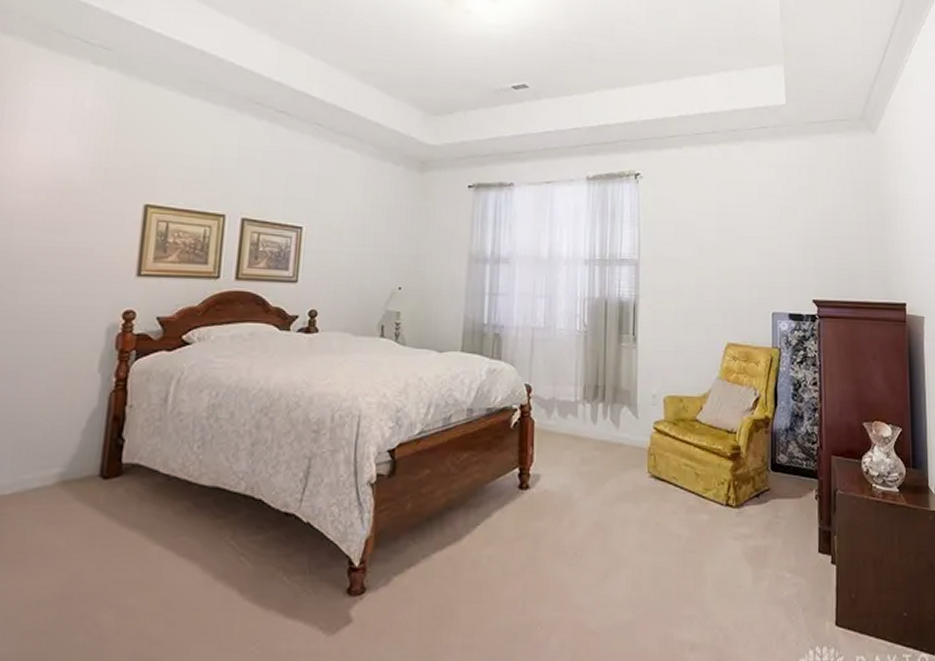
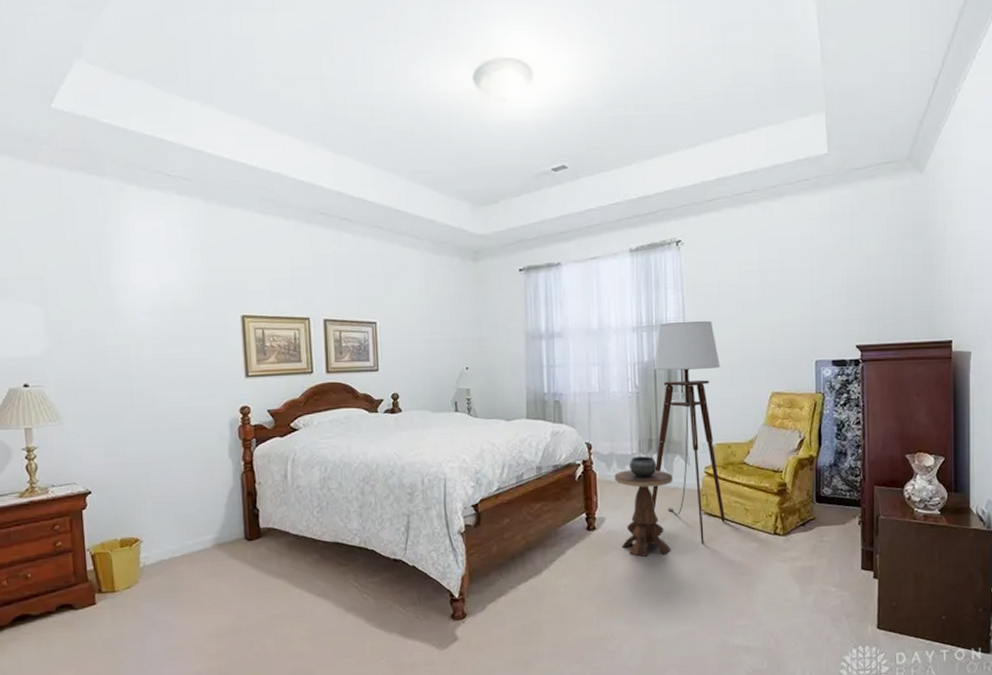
side table: none [554,405,619,525] -> present [614,456,673,557]
floor lamp: none [594,258,676,514] -> present [651,320,725,545]

